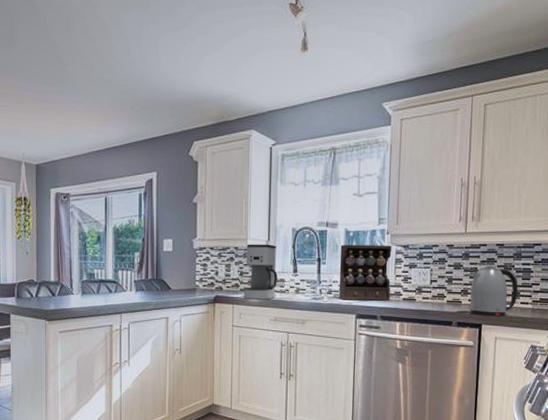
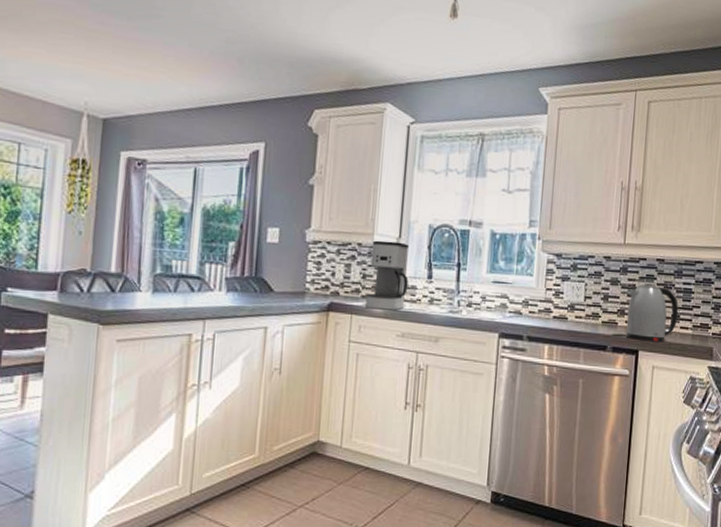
spice rack: present [338,244,392,301] -> none [480,248,543,319]

